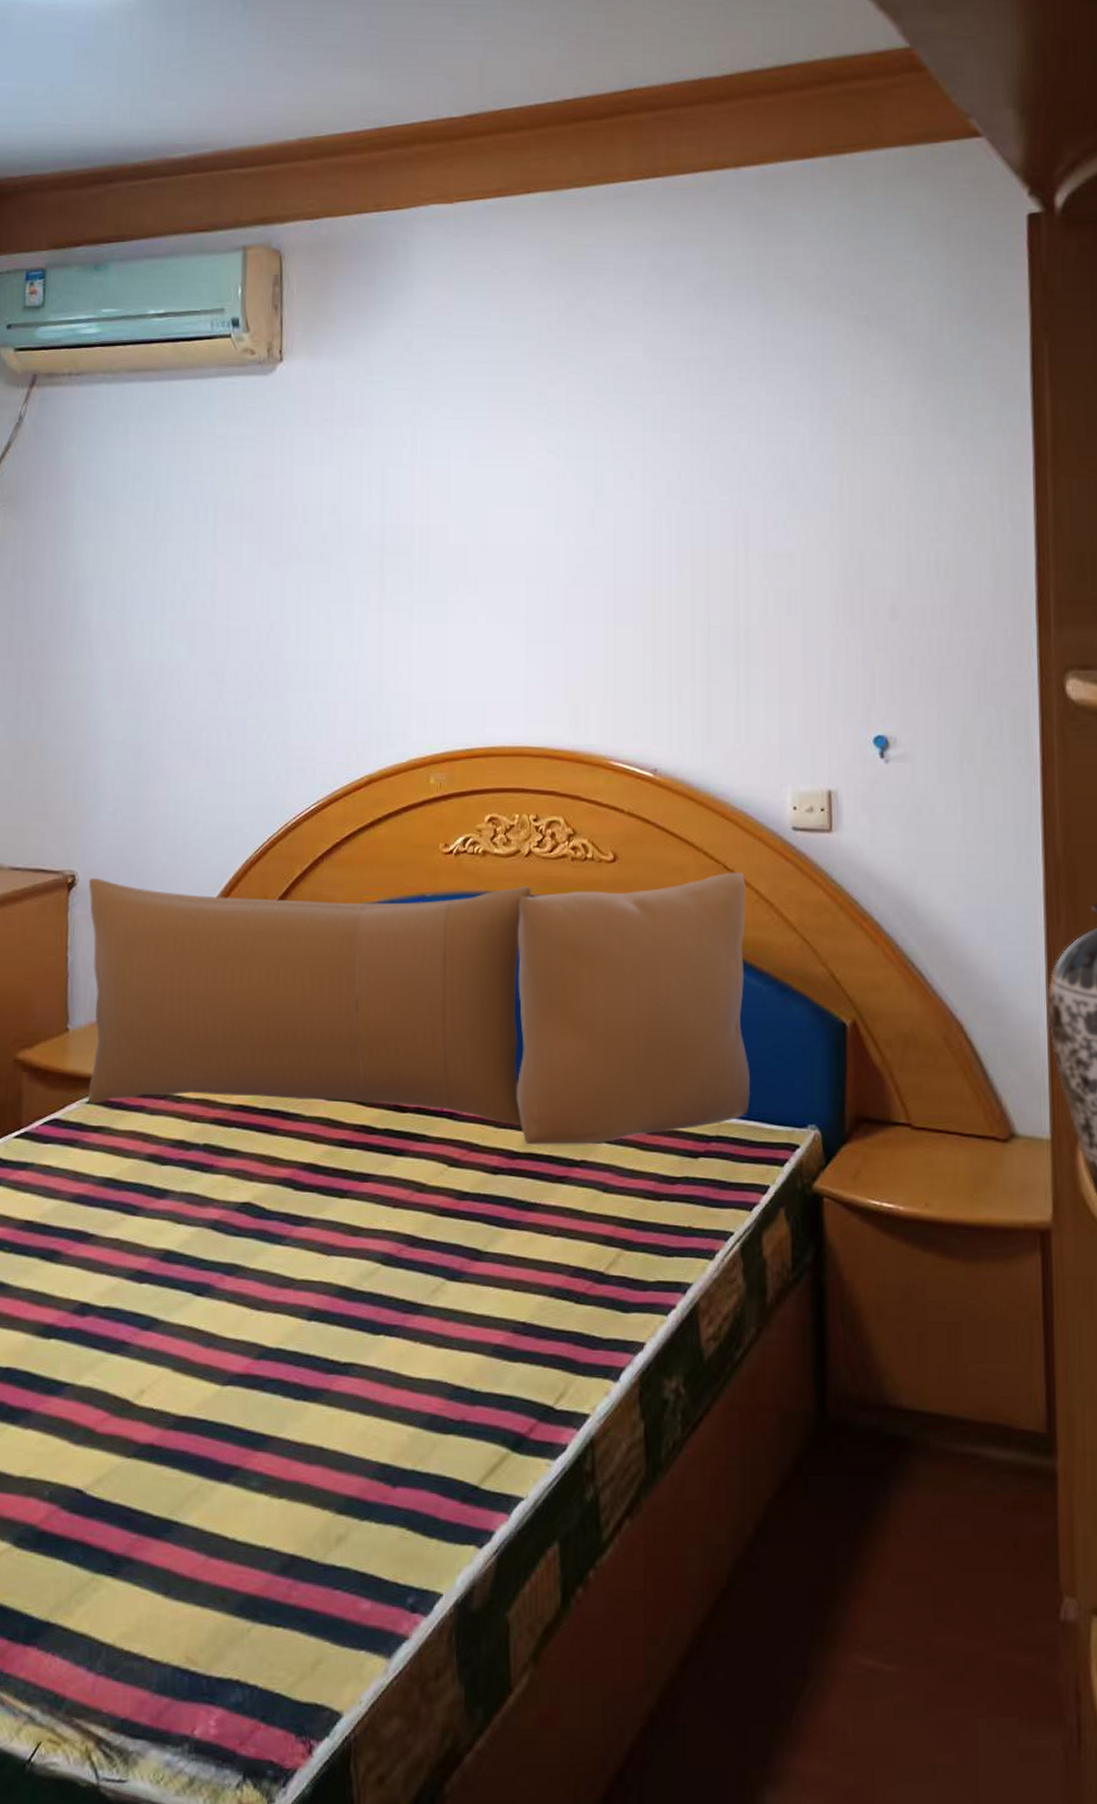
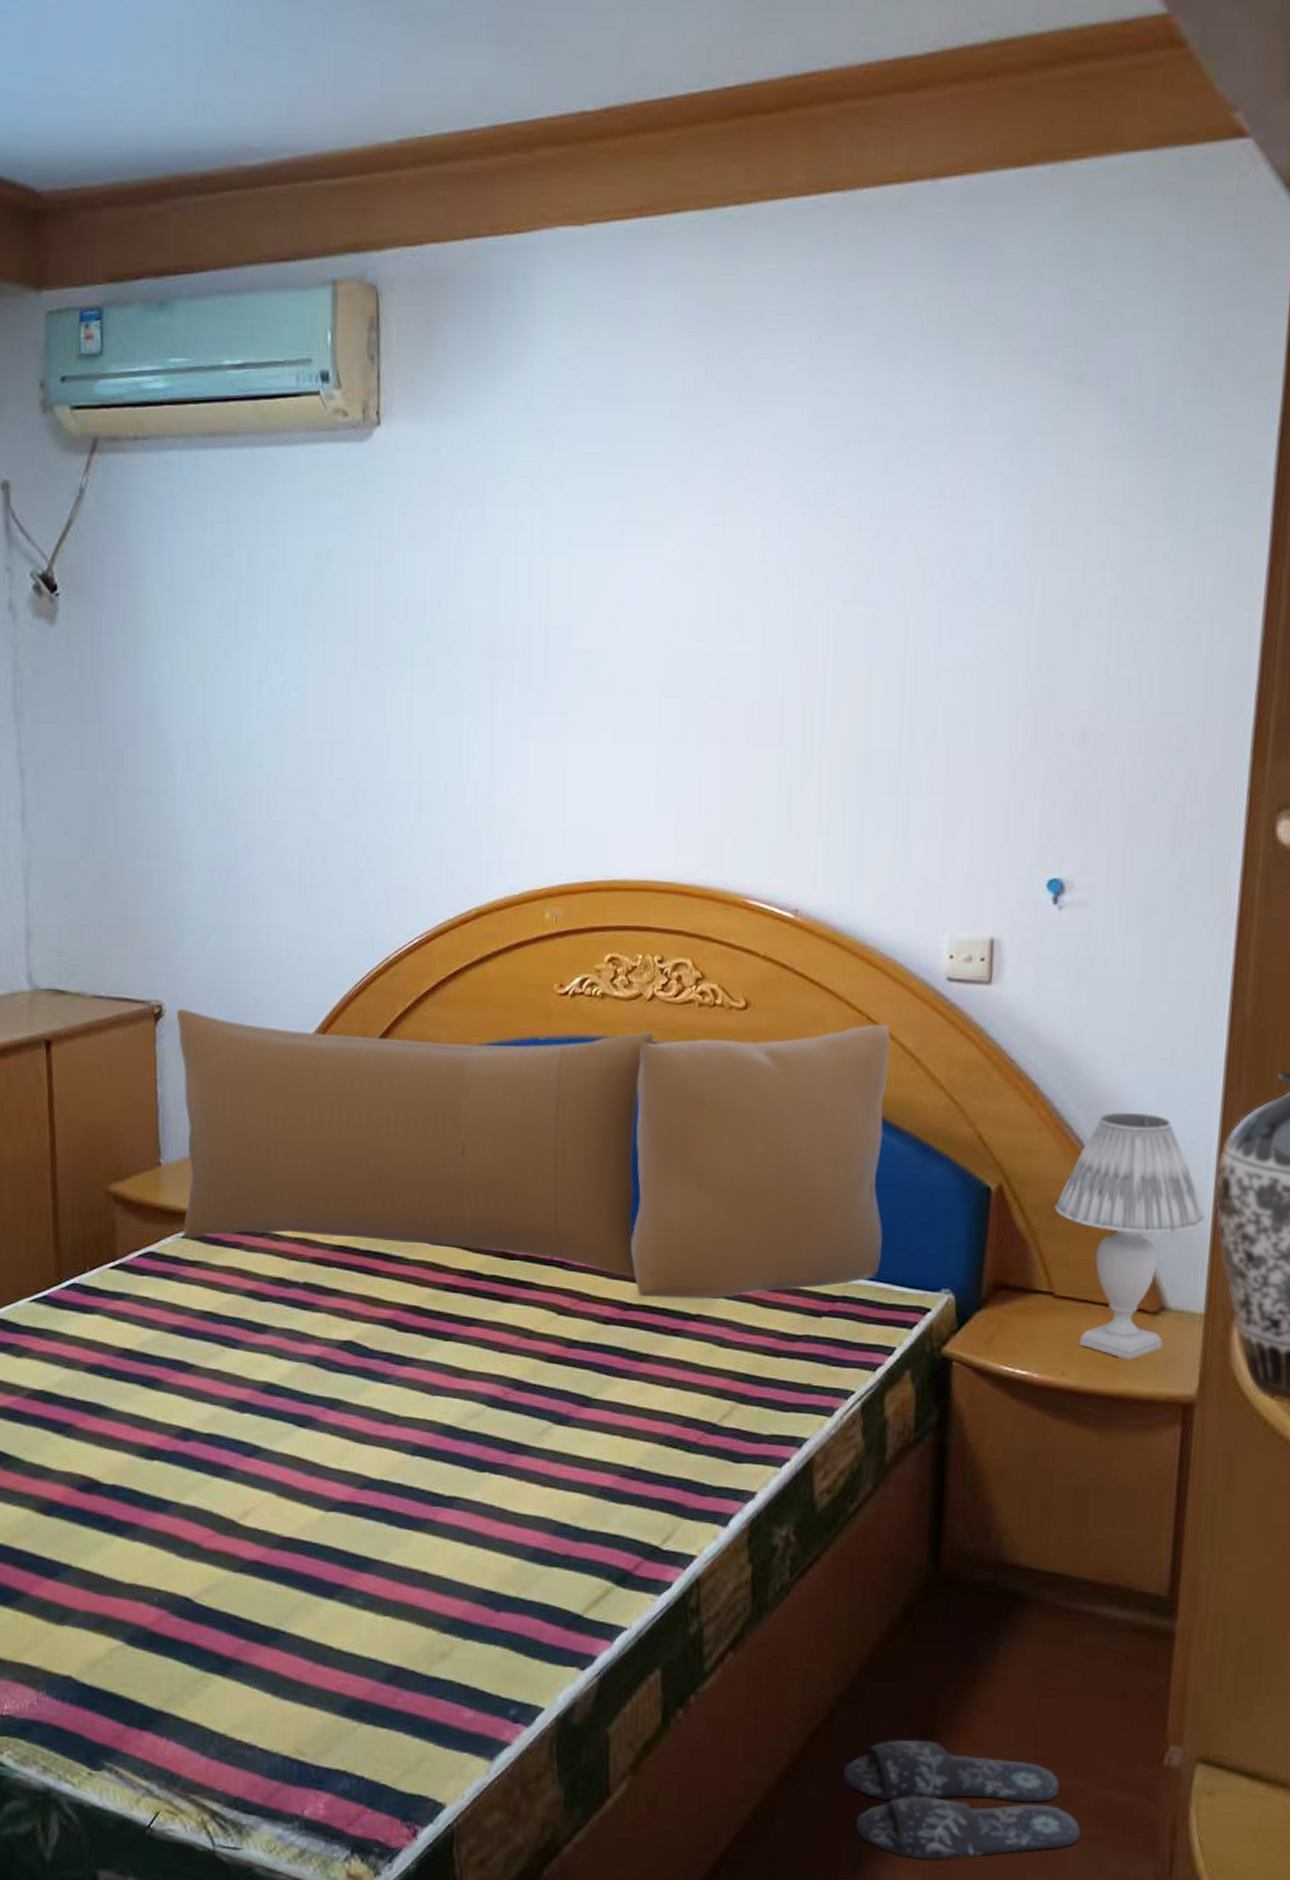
slippers: none [745,1607,987,1745] -> present [842,1740,1081,1860]
table lamp: none [905,947,1043,1190] -> present [1055,1112,1206,1361]

